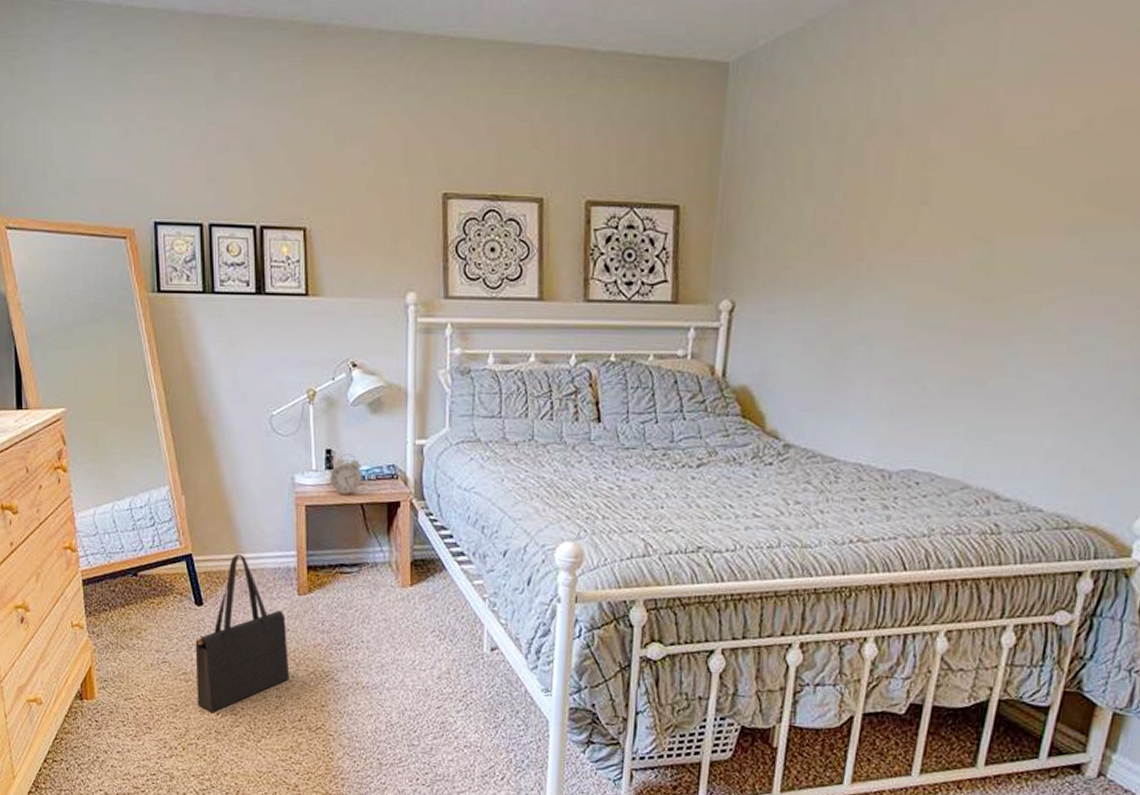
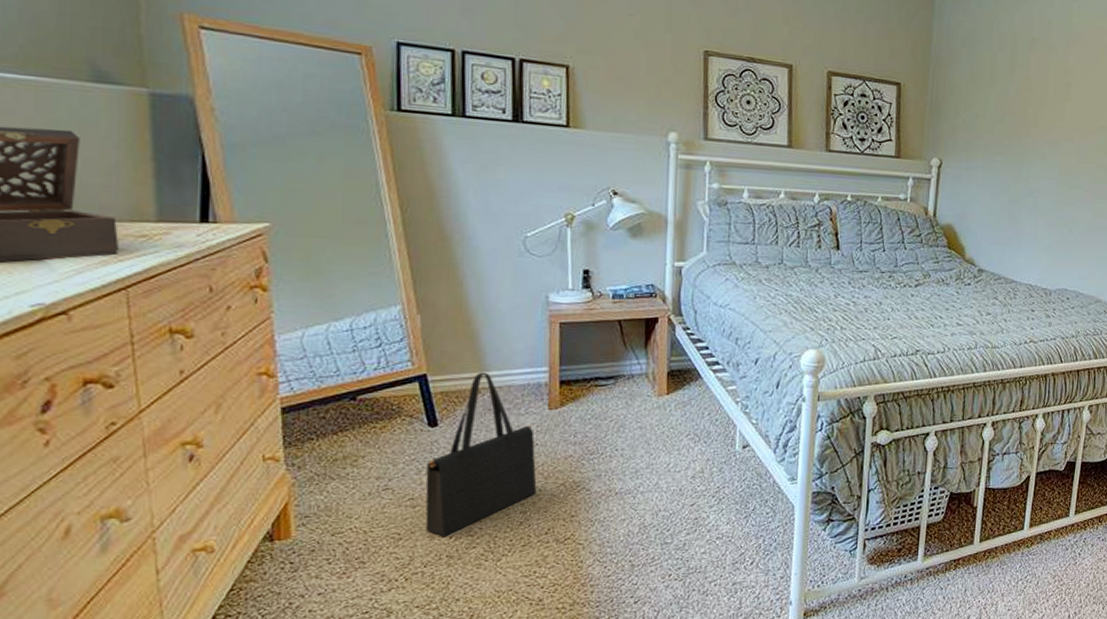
alarm clock: present [330,453,363,495] -> none [587,274,621,312]

